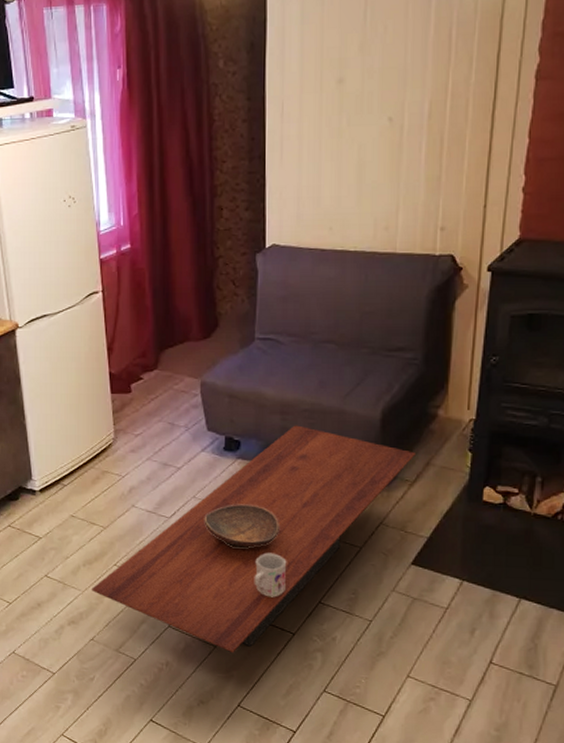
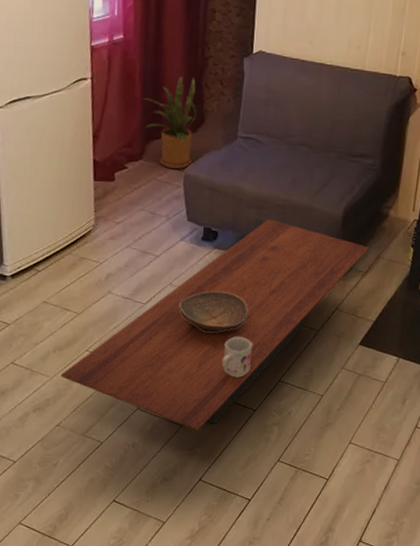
house plant: none [154,279,211,378] -> present [143,75,198,170]

